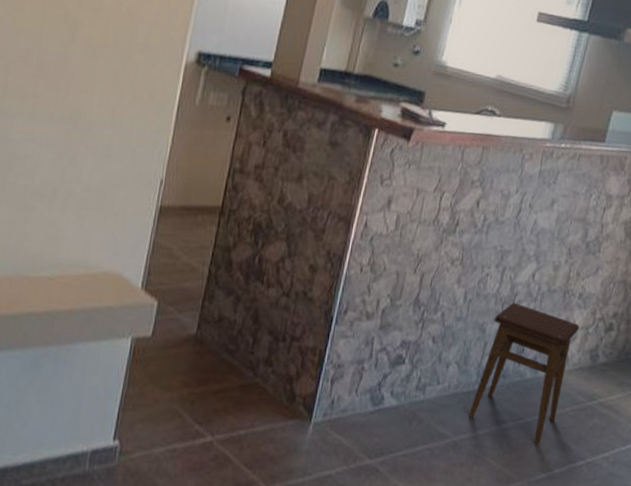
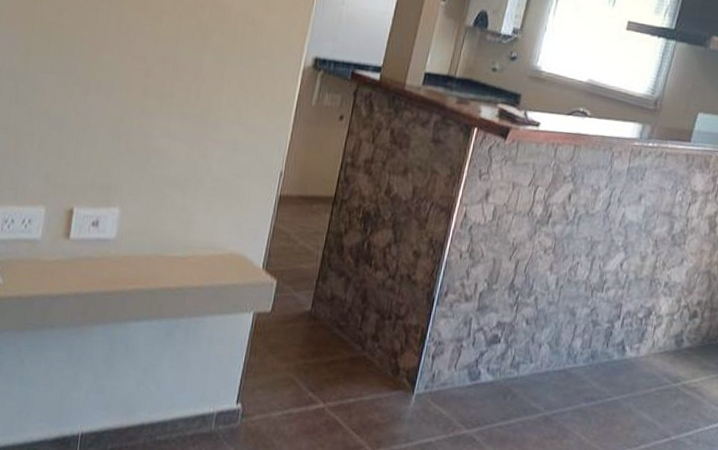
stool: present [469,302,580,445] -> none [560,289,665,422]

